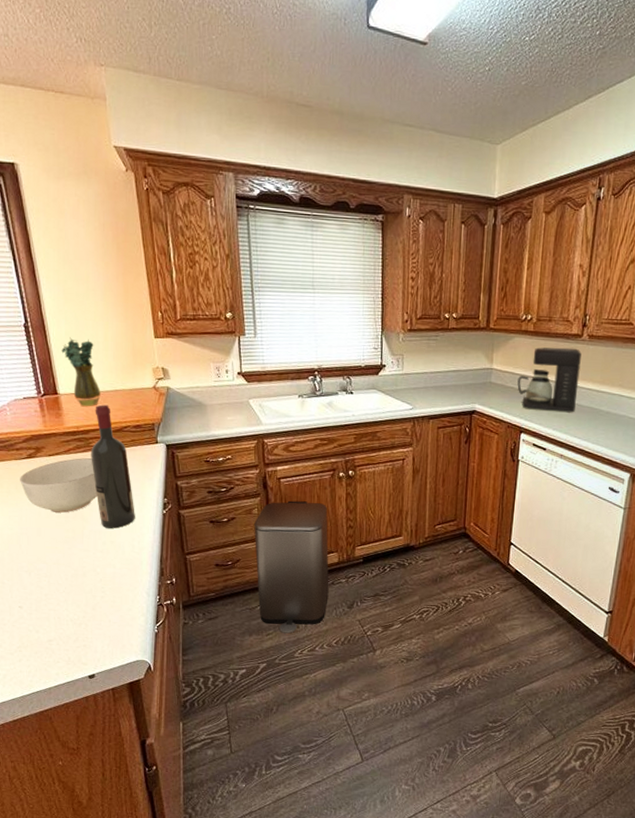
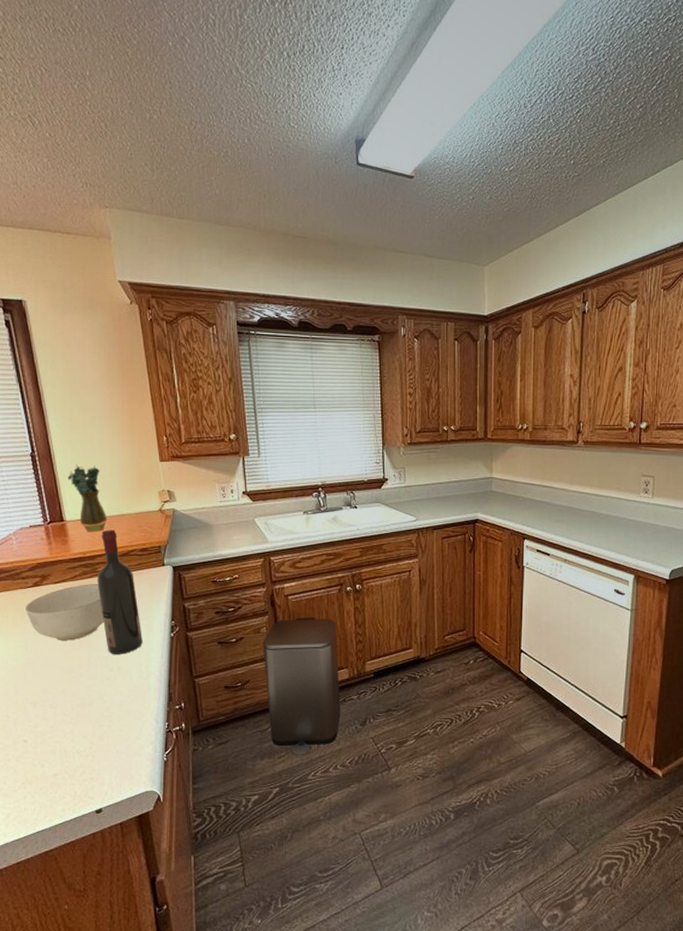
coffee maker: present [517,347,582,413] -> none [518,454,578,518]

